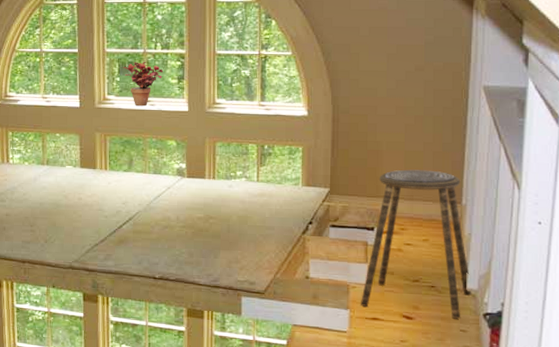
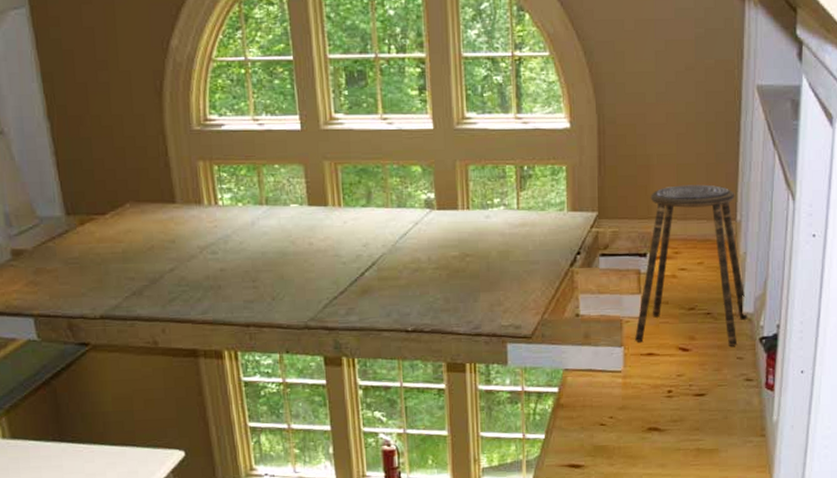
potted plant: present [123,61,164,107] -> none [351,68,401,126]

